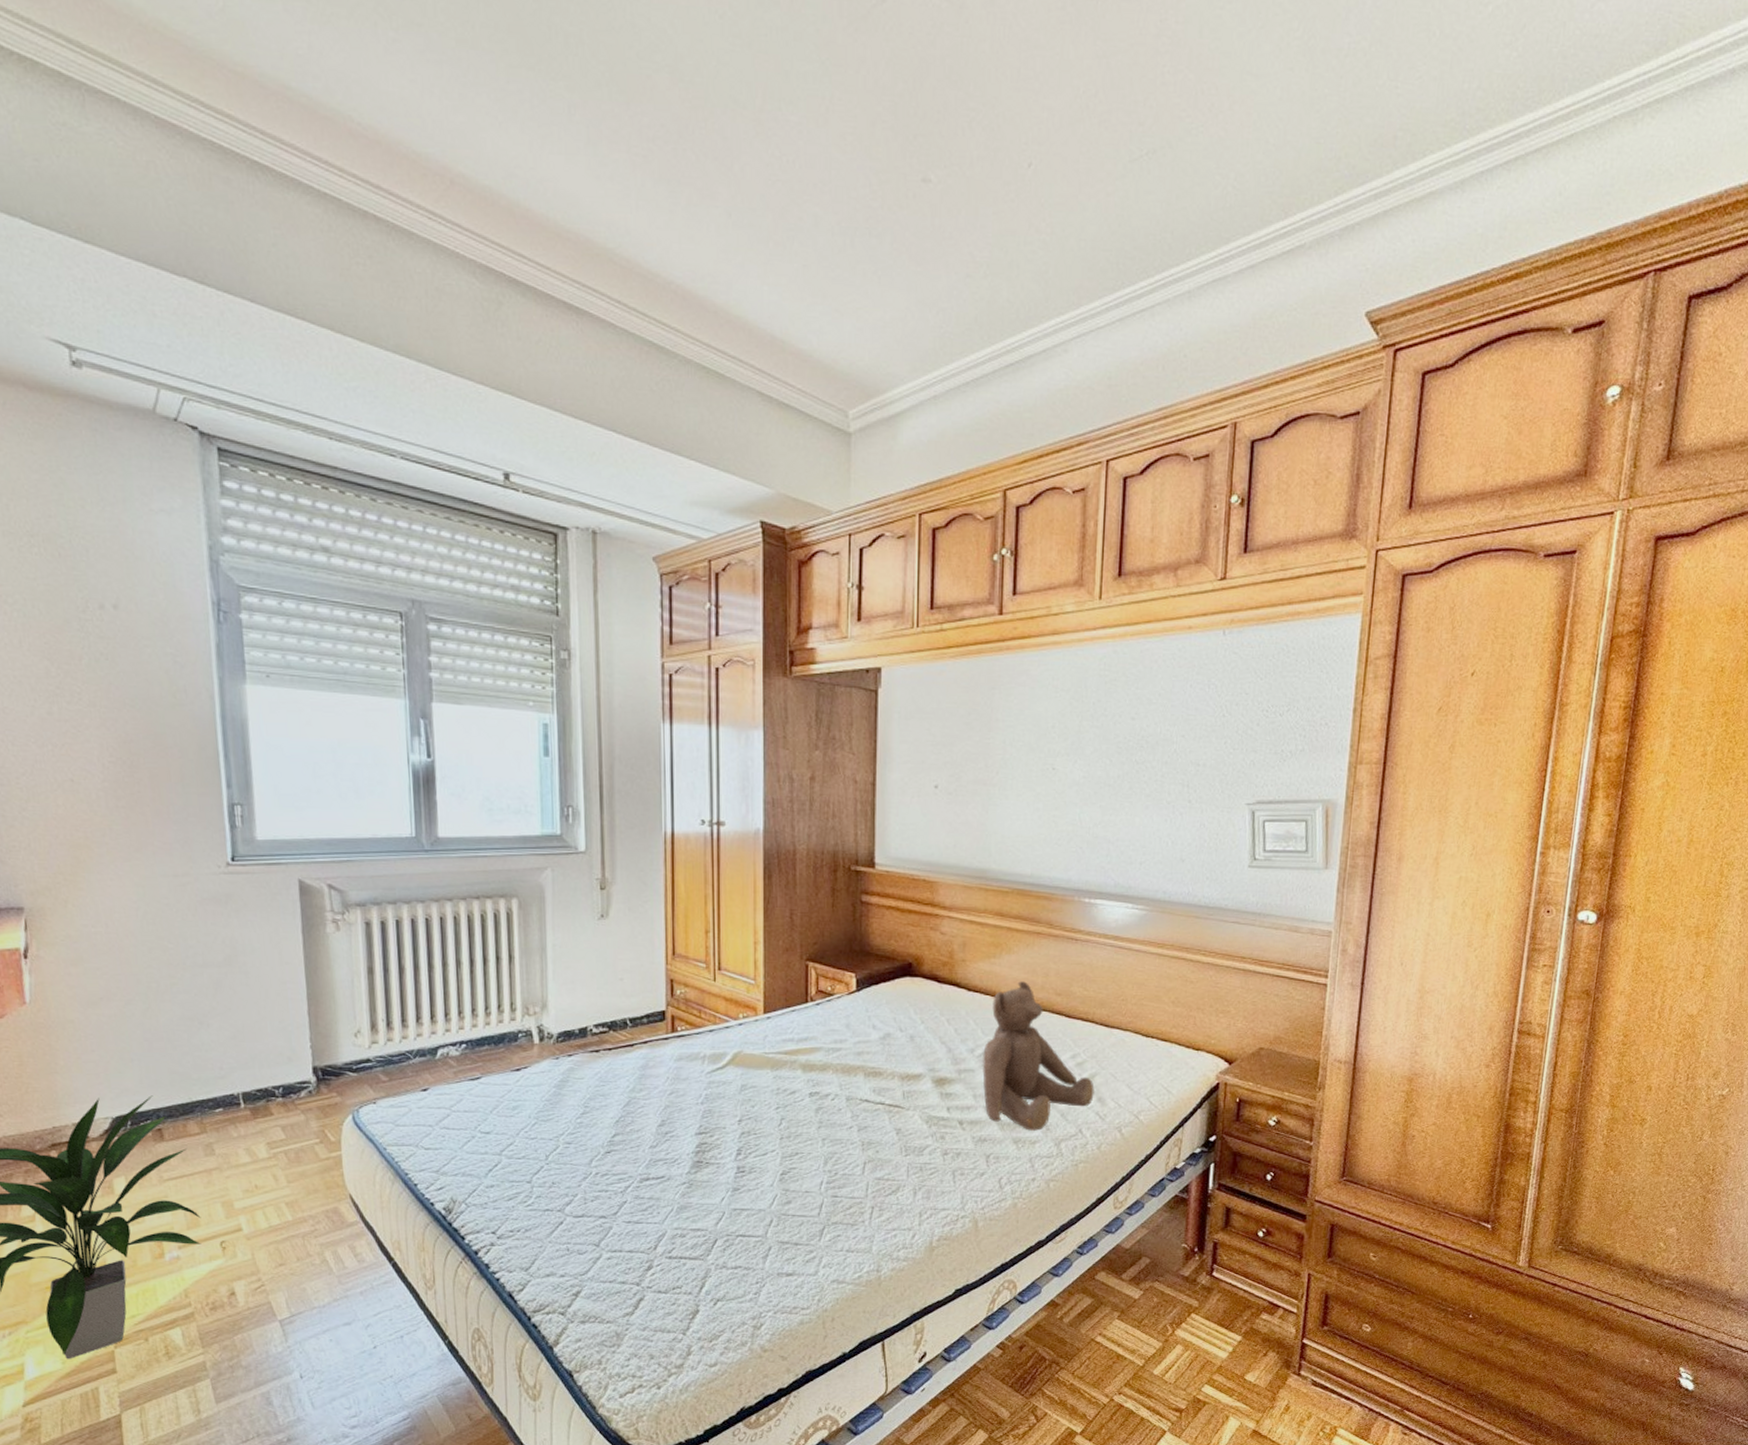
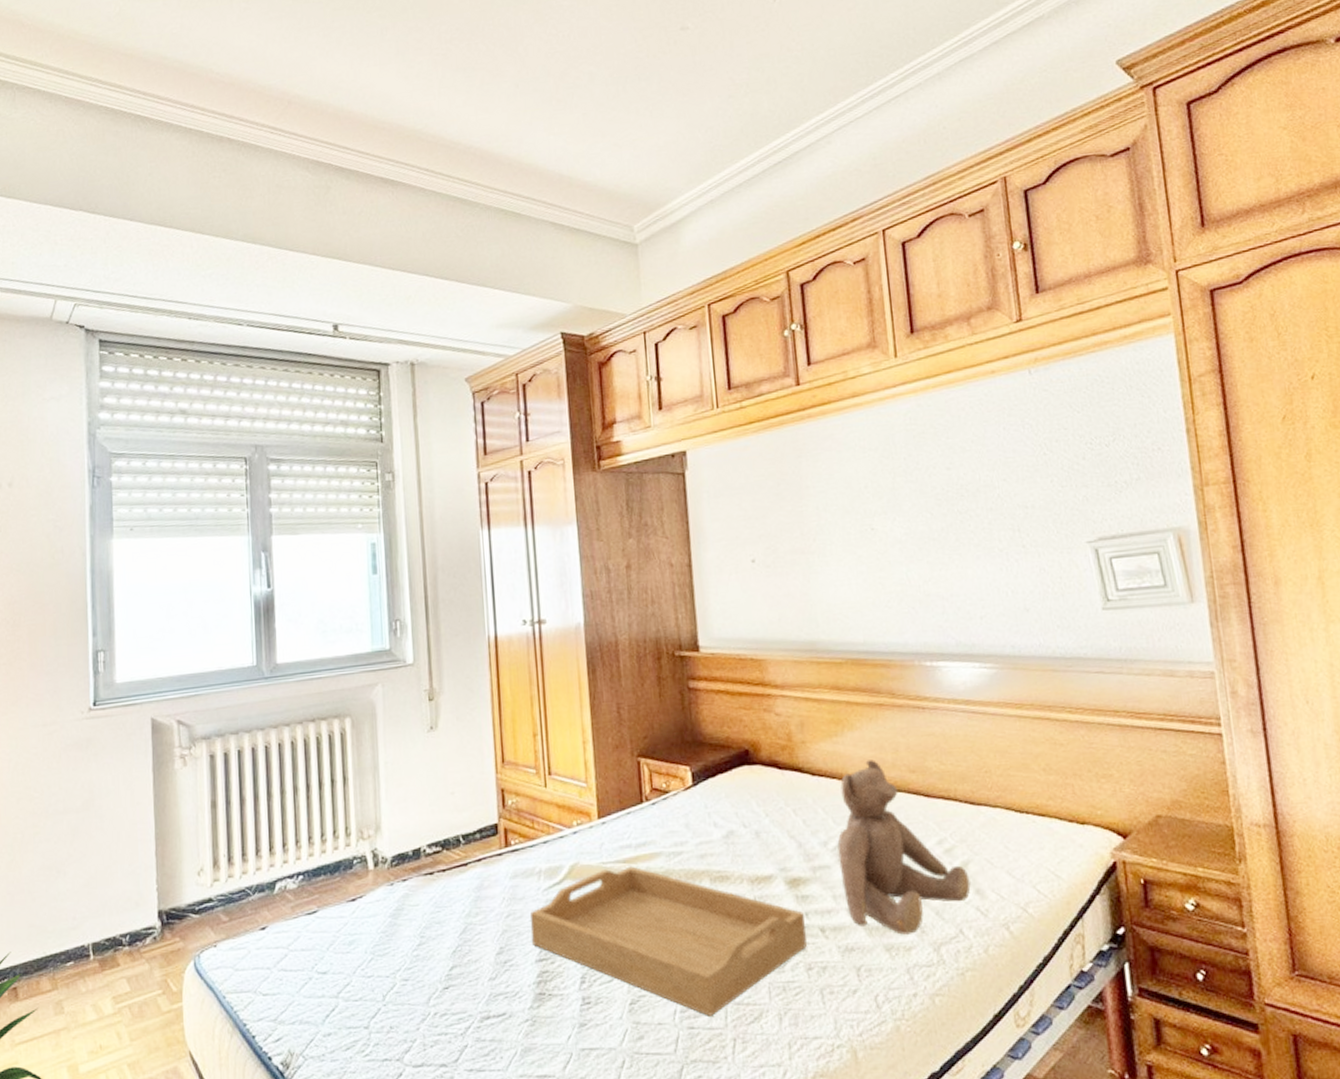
serving tray: none [692,1058,947,1188] -> present [530,866,807,1016]

